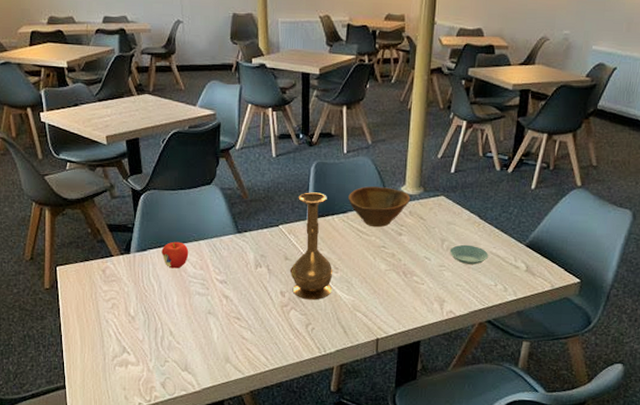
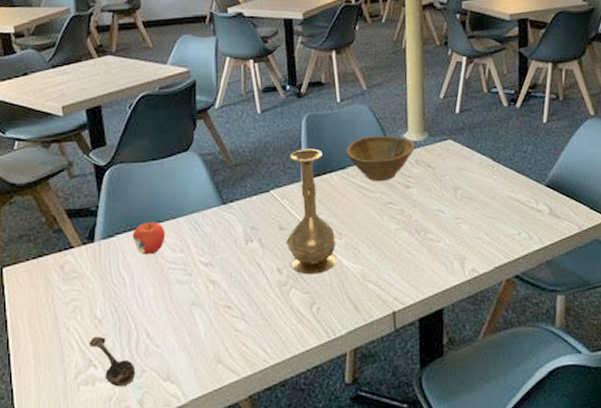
spoon: none [124,329,160,371] -> present [89,336,136,387]
saucer: present [449,244,489,265] -> none [464,191,508,213]

